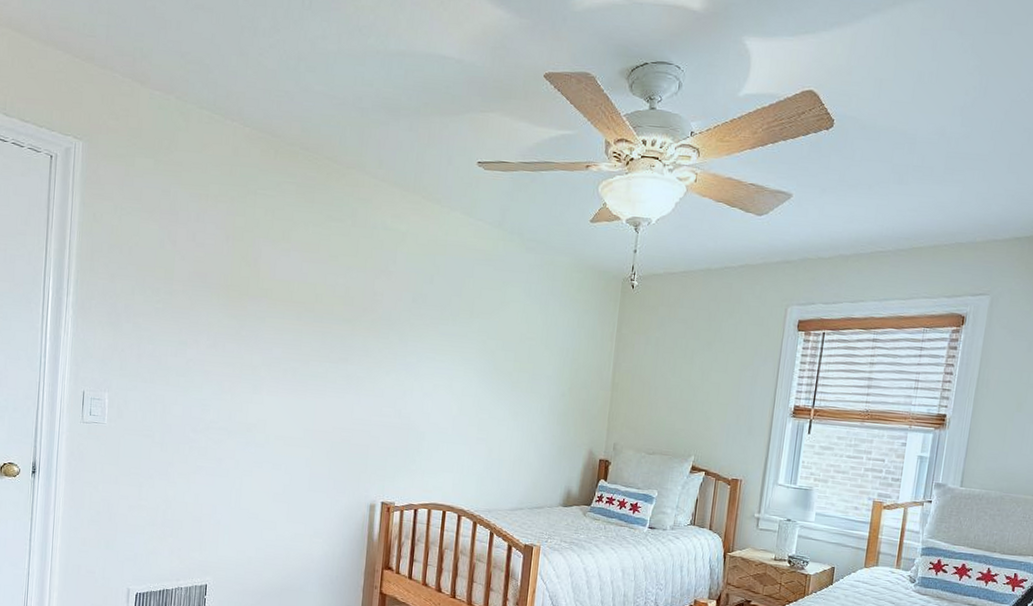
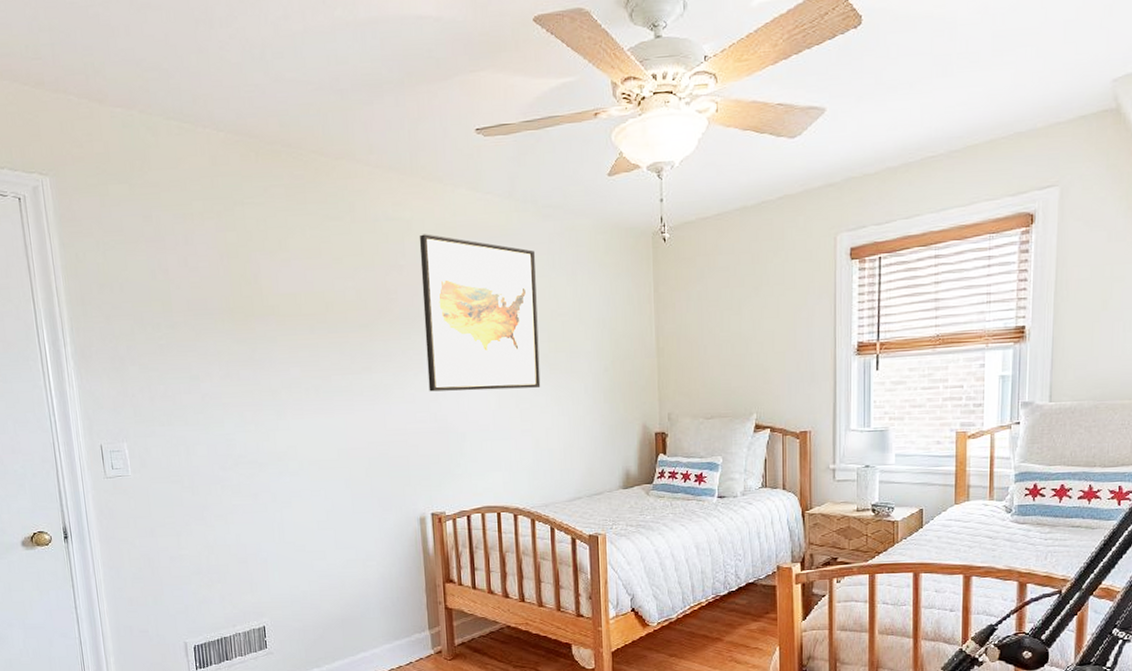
wall art: none [397,247,514,401] -> present [419,234,541,392]

